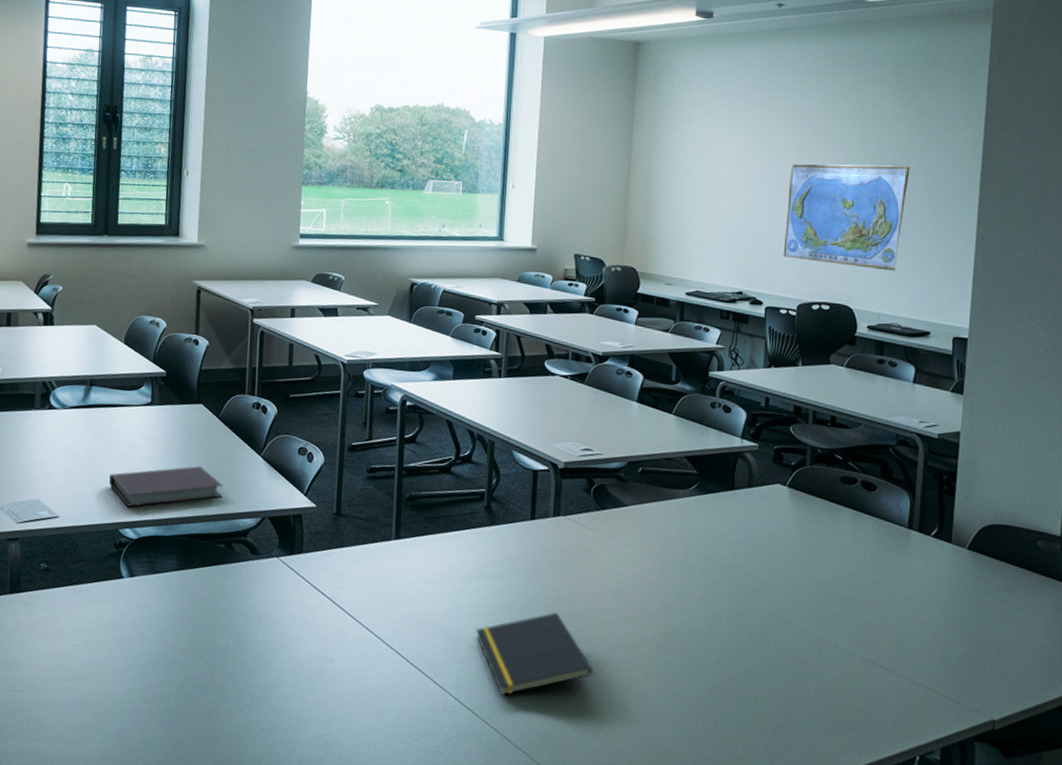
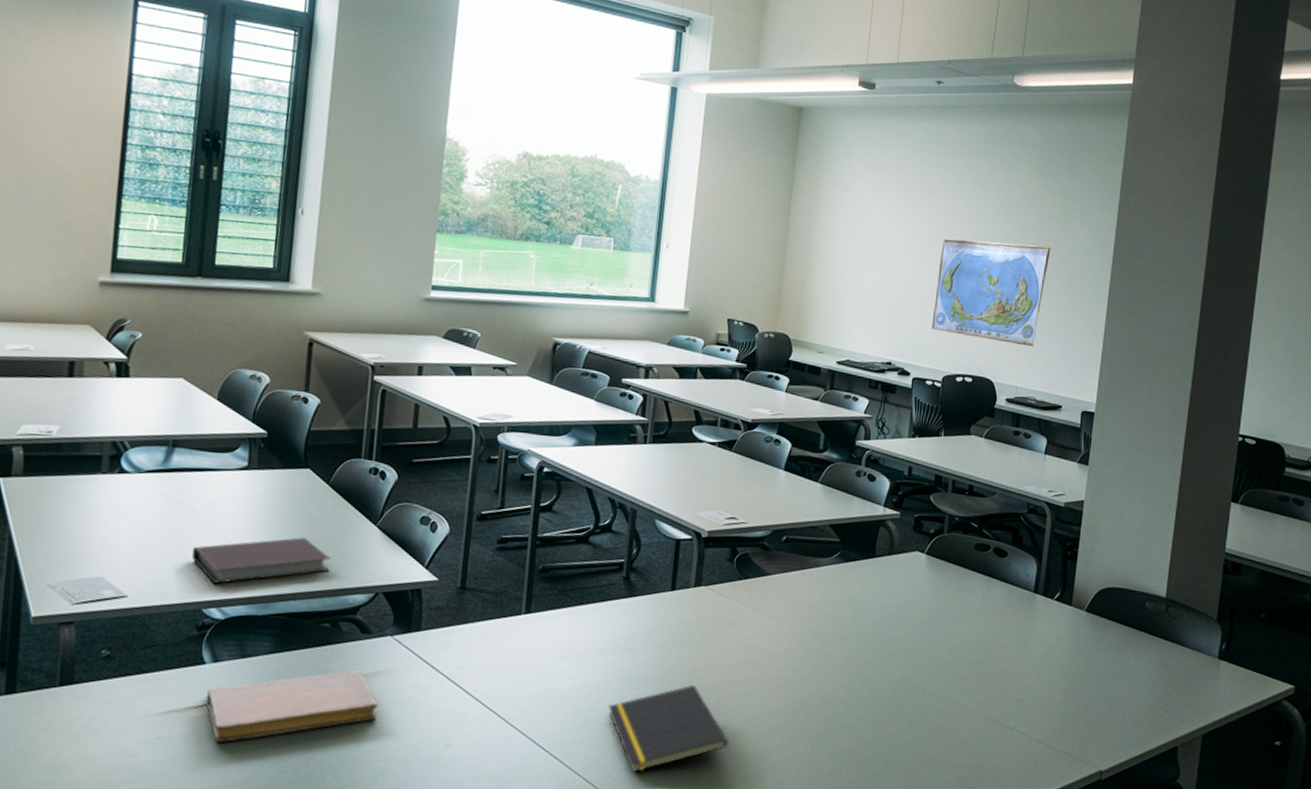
notebook: none [125,587,269,649] -> present [206,669,378,742]

